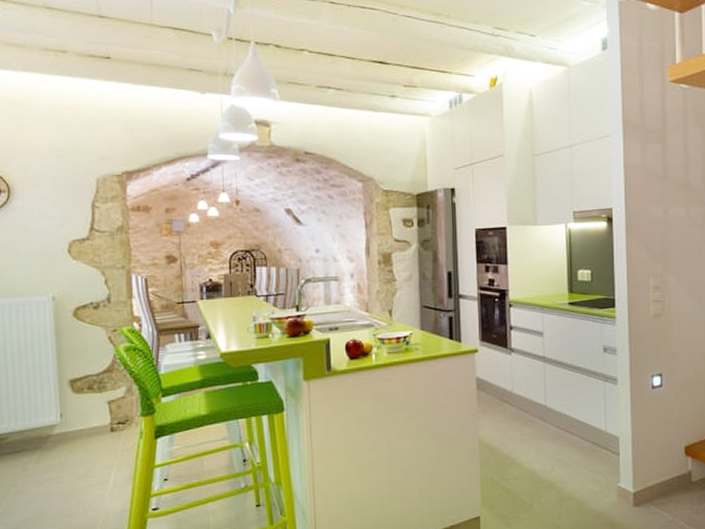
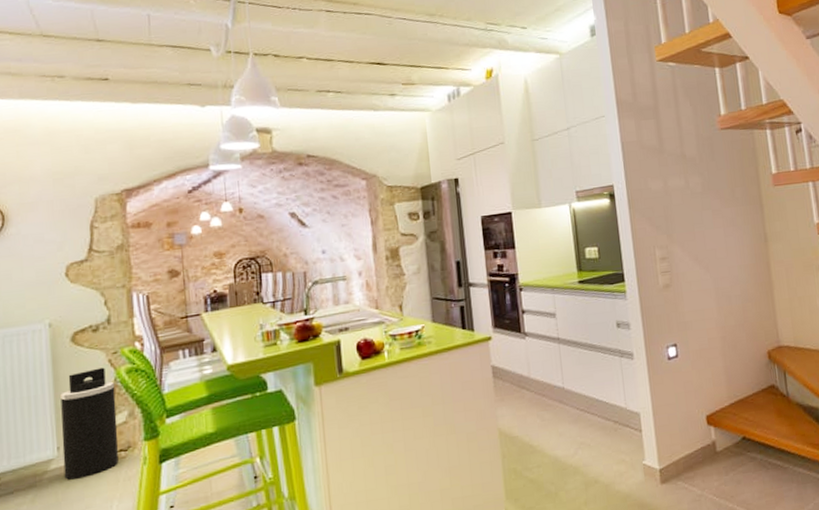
trash can: none [63,343,117,445] -> present [60,367,119,480]

